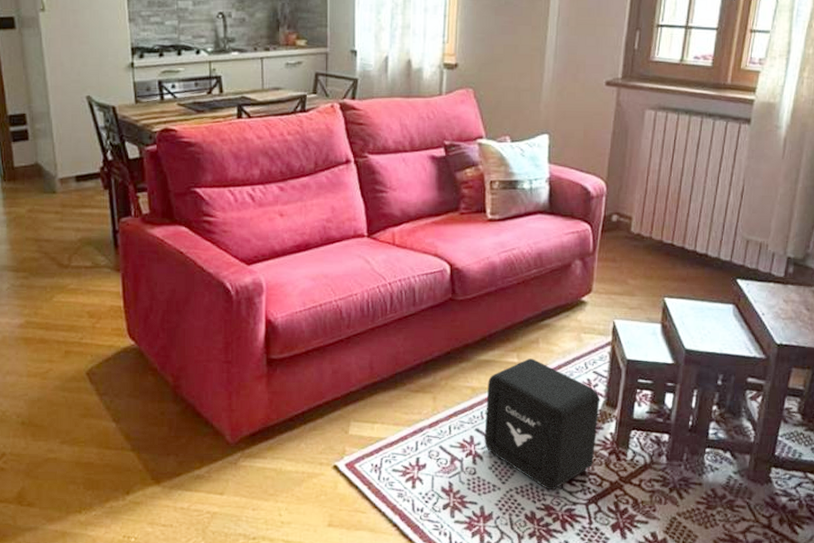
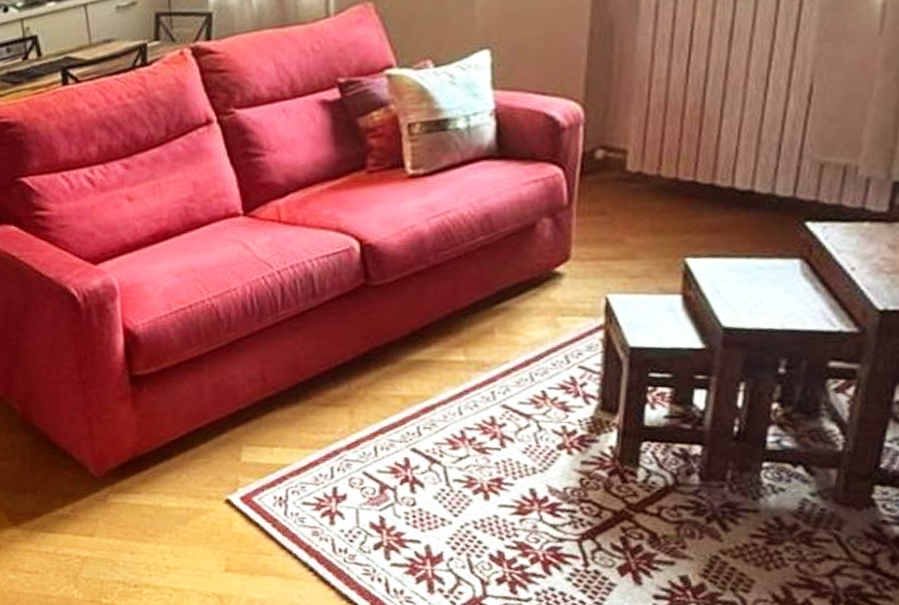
air purifier: present [484,358,600,490] -> none [423,354,592,524]

